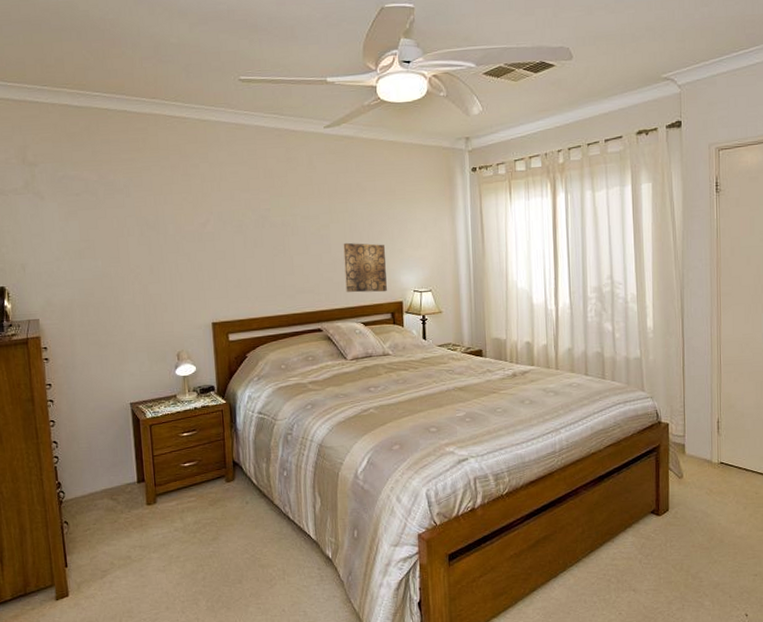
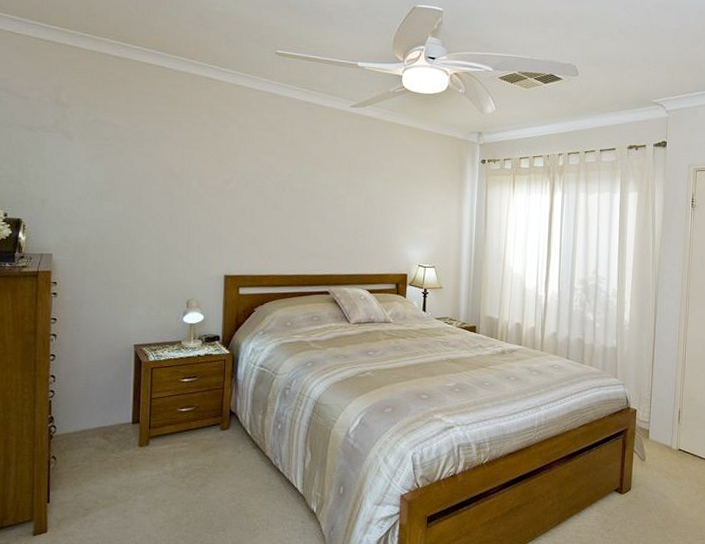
wall art: present [343,242,387,293] -> none [356,214,396,264]

